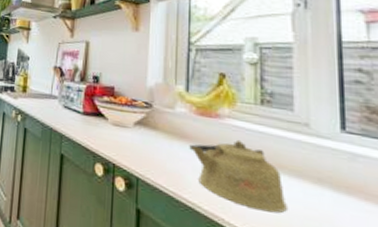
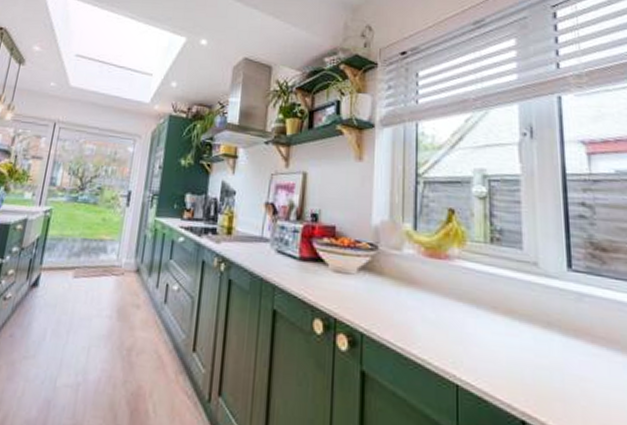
kettle: present [189,139,289,213] -> none [418,283,520,364]

